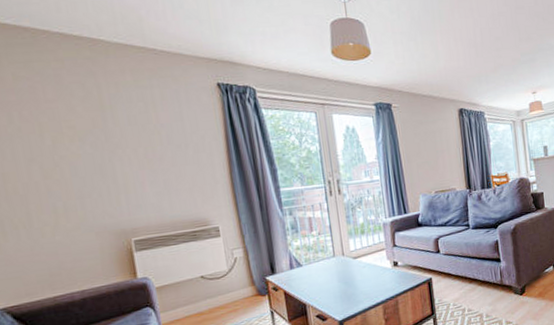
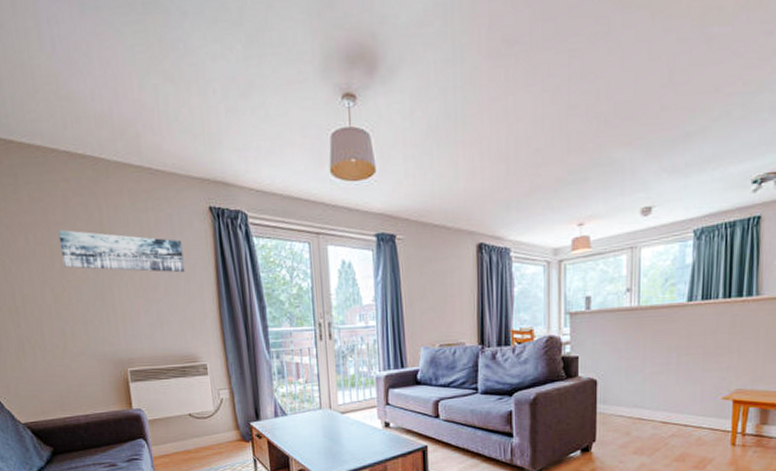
wall art: none [49,107,194,144] -> present [58,230,185,273]

